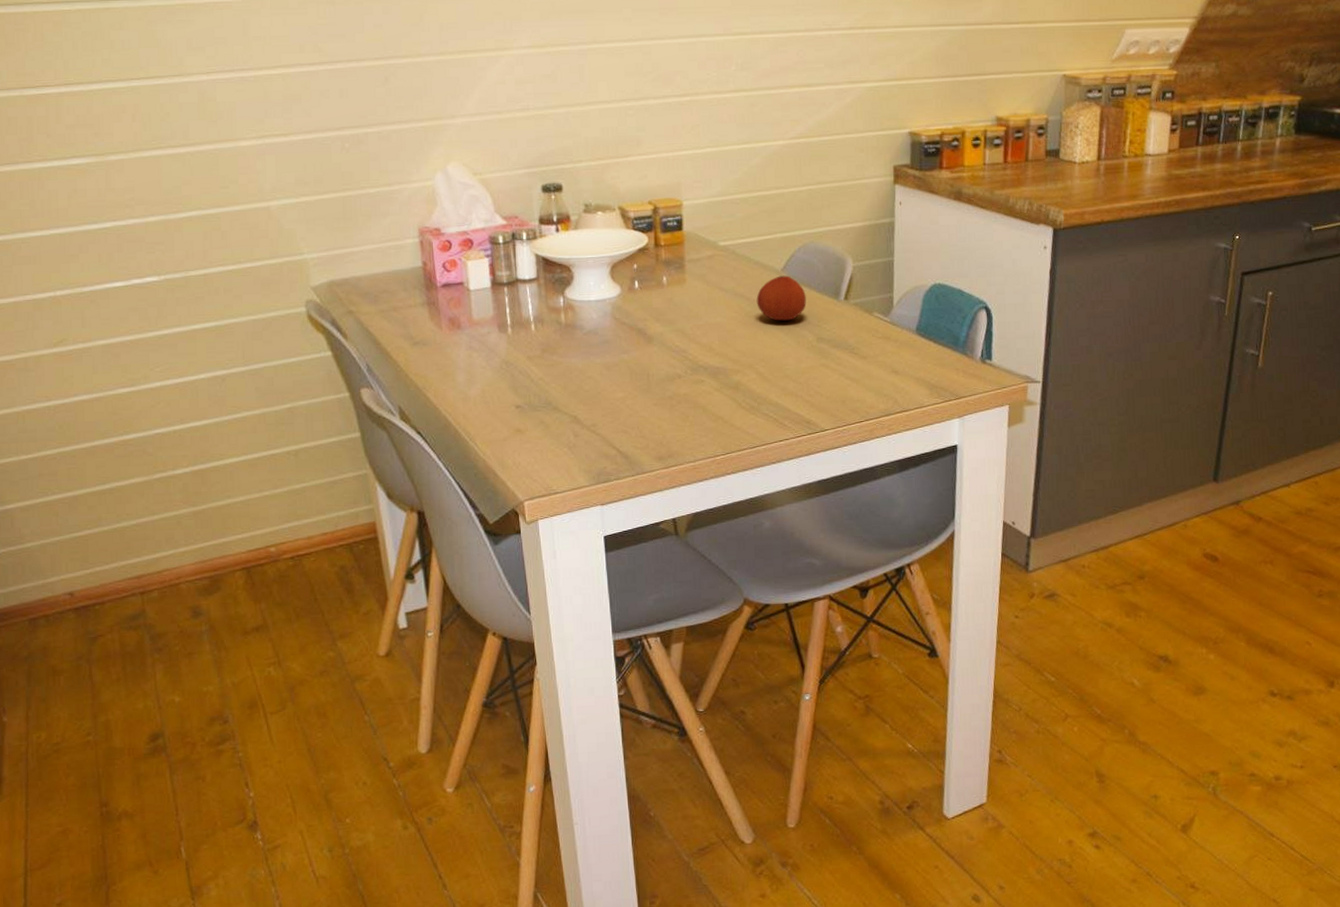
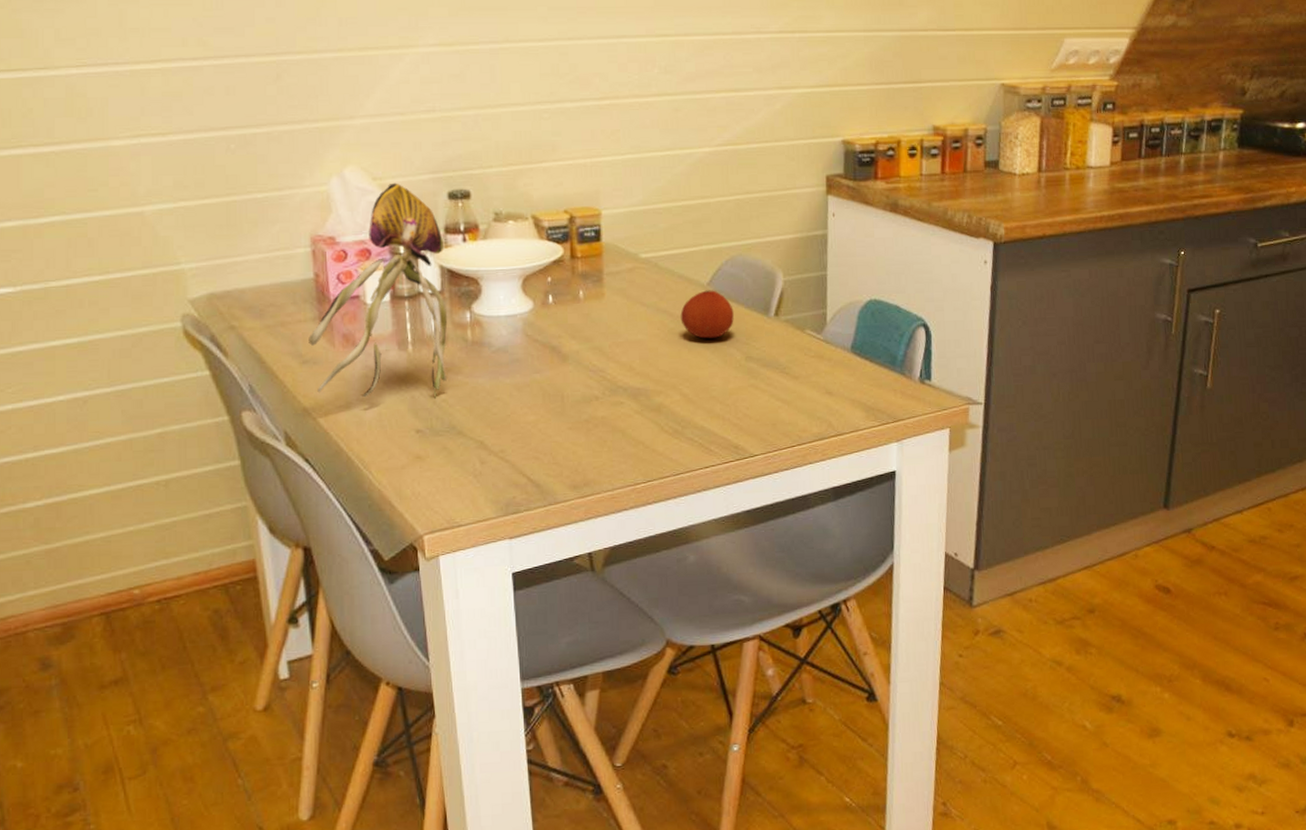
flower: none [418,177,543,376] -> present [308,182,448,398]

